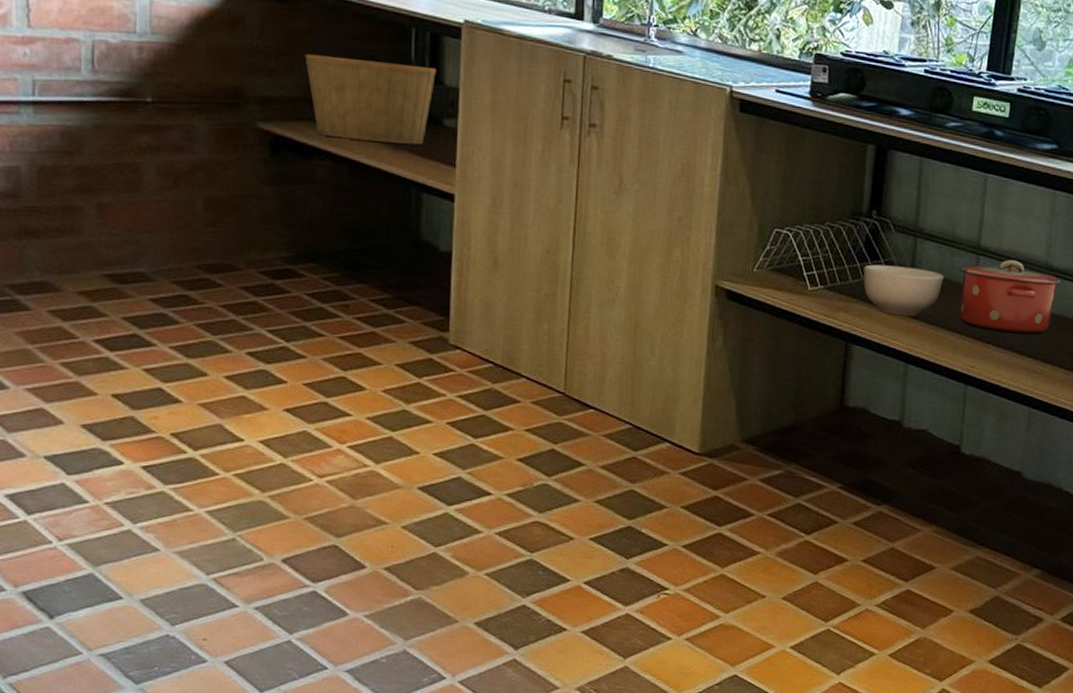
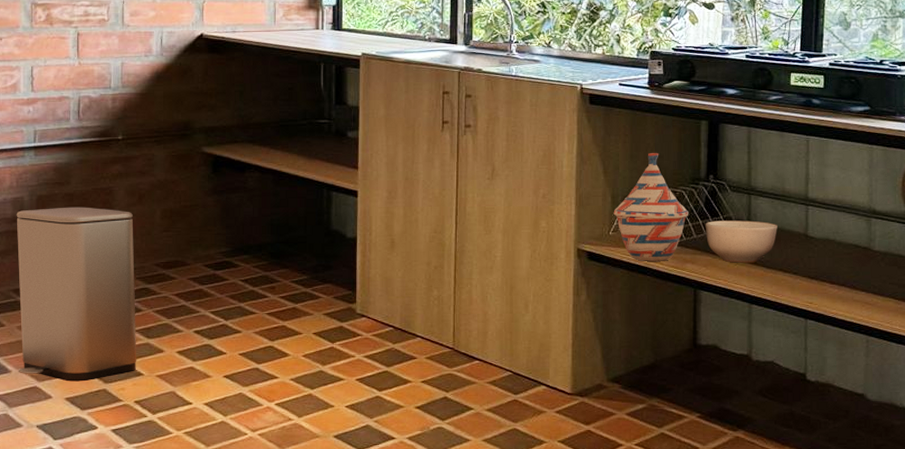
pedal bin: none [10,183,174,406] -> present [16,207,137,382]
basket: present [305,53,436,145] -> none [238,91,341,154]
woven basket: none [759,178,846,308] -> present [613,153,689,262]
casserole: present [958,260,1063,335] -> none [790,208,887,271]

